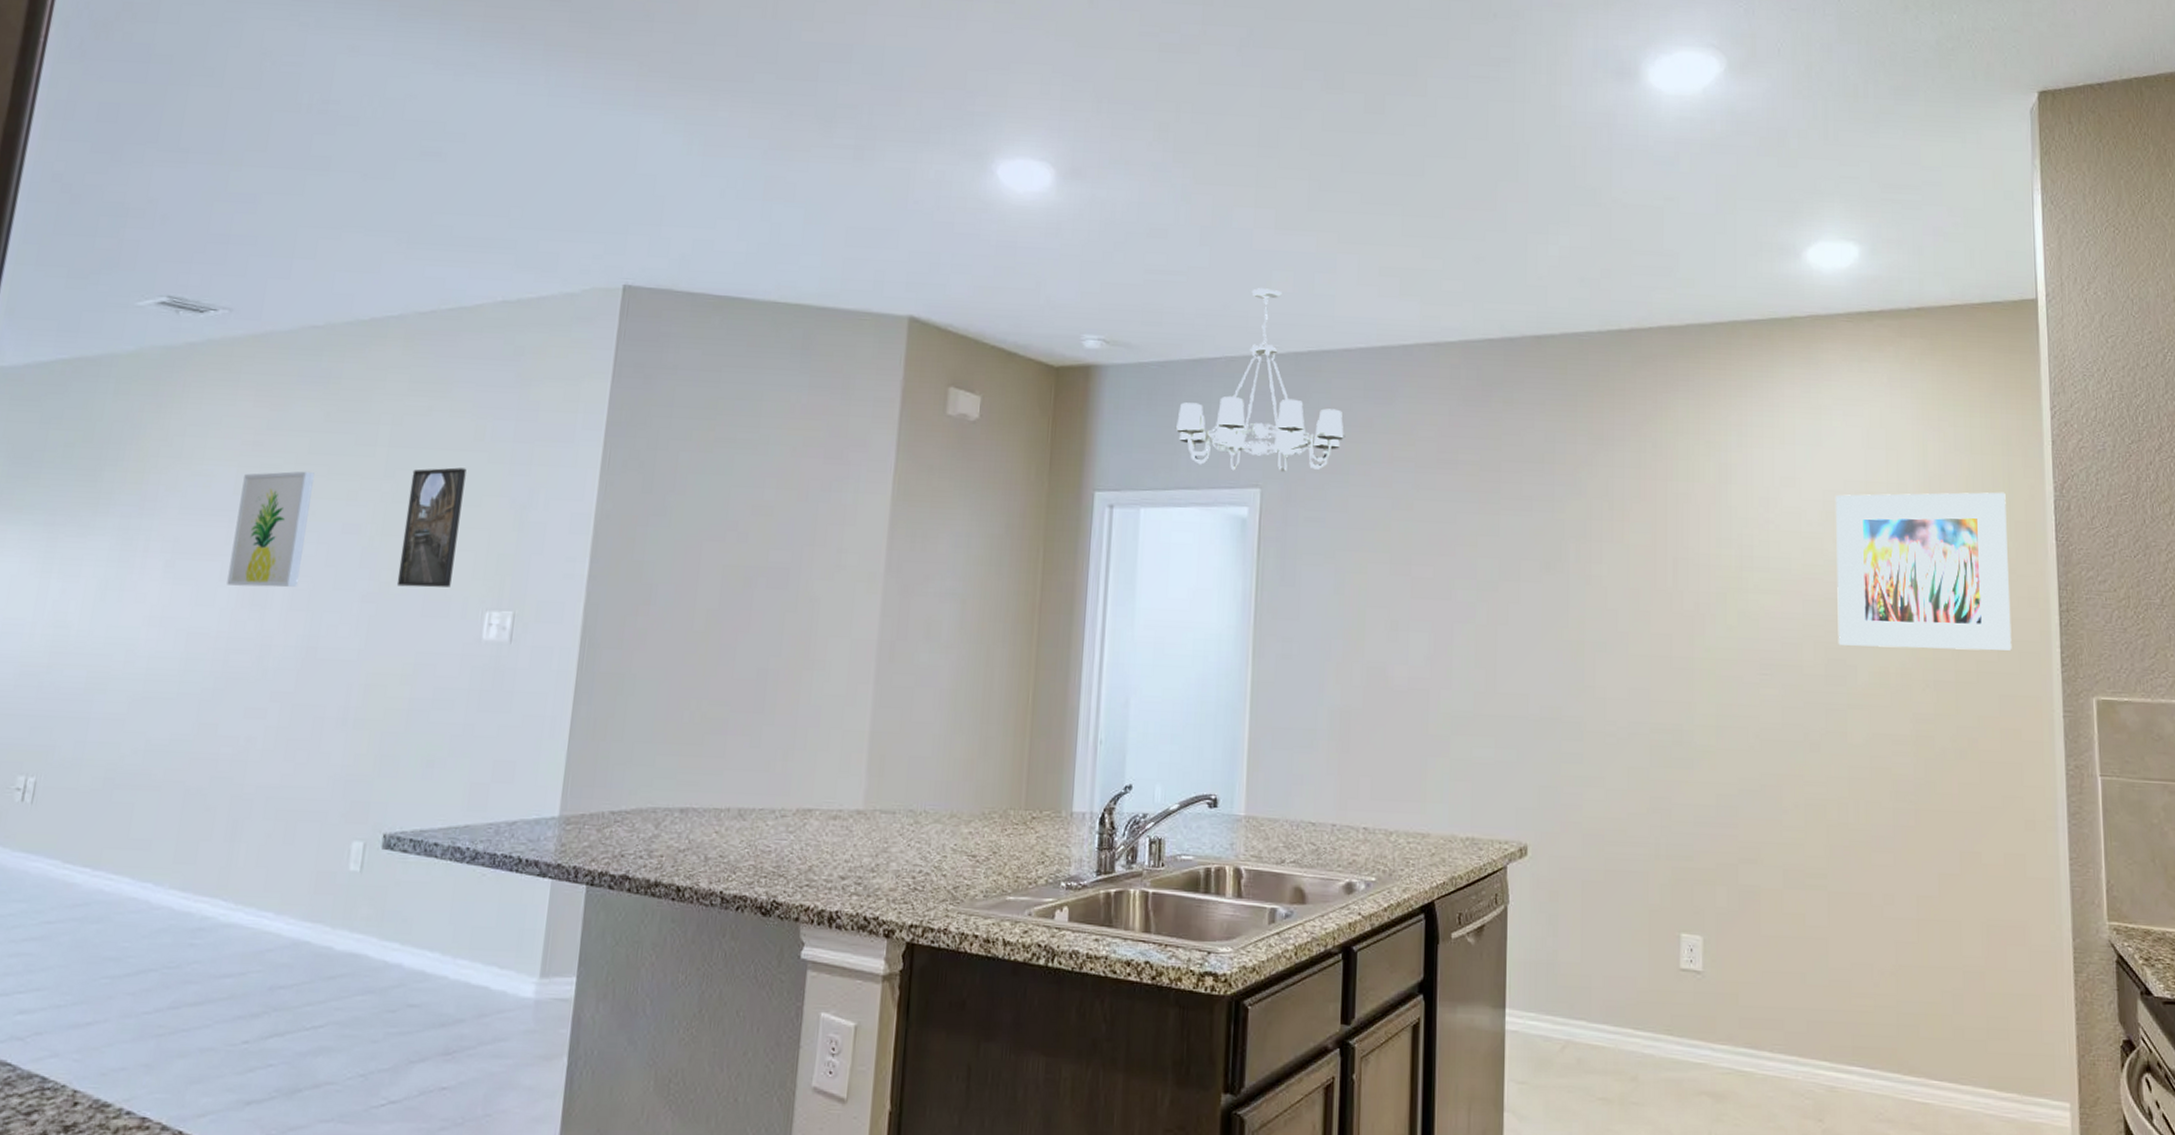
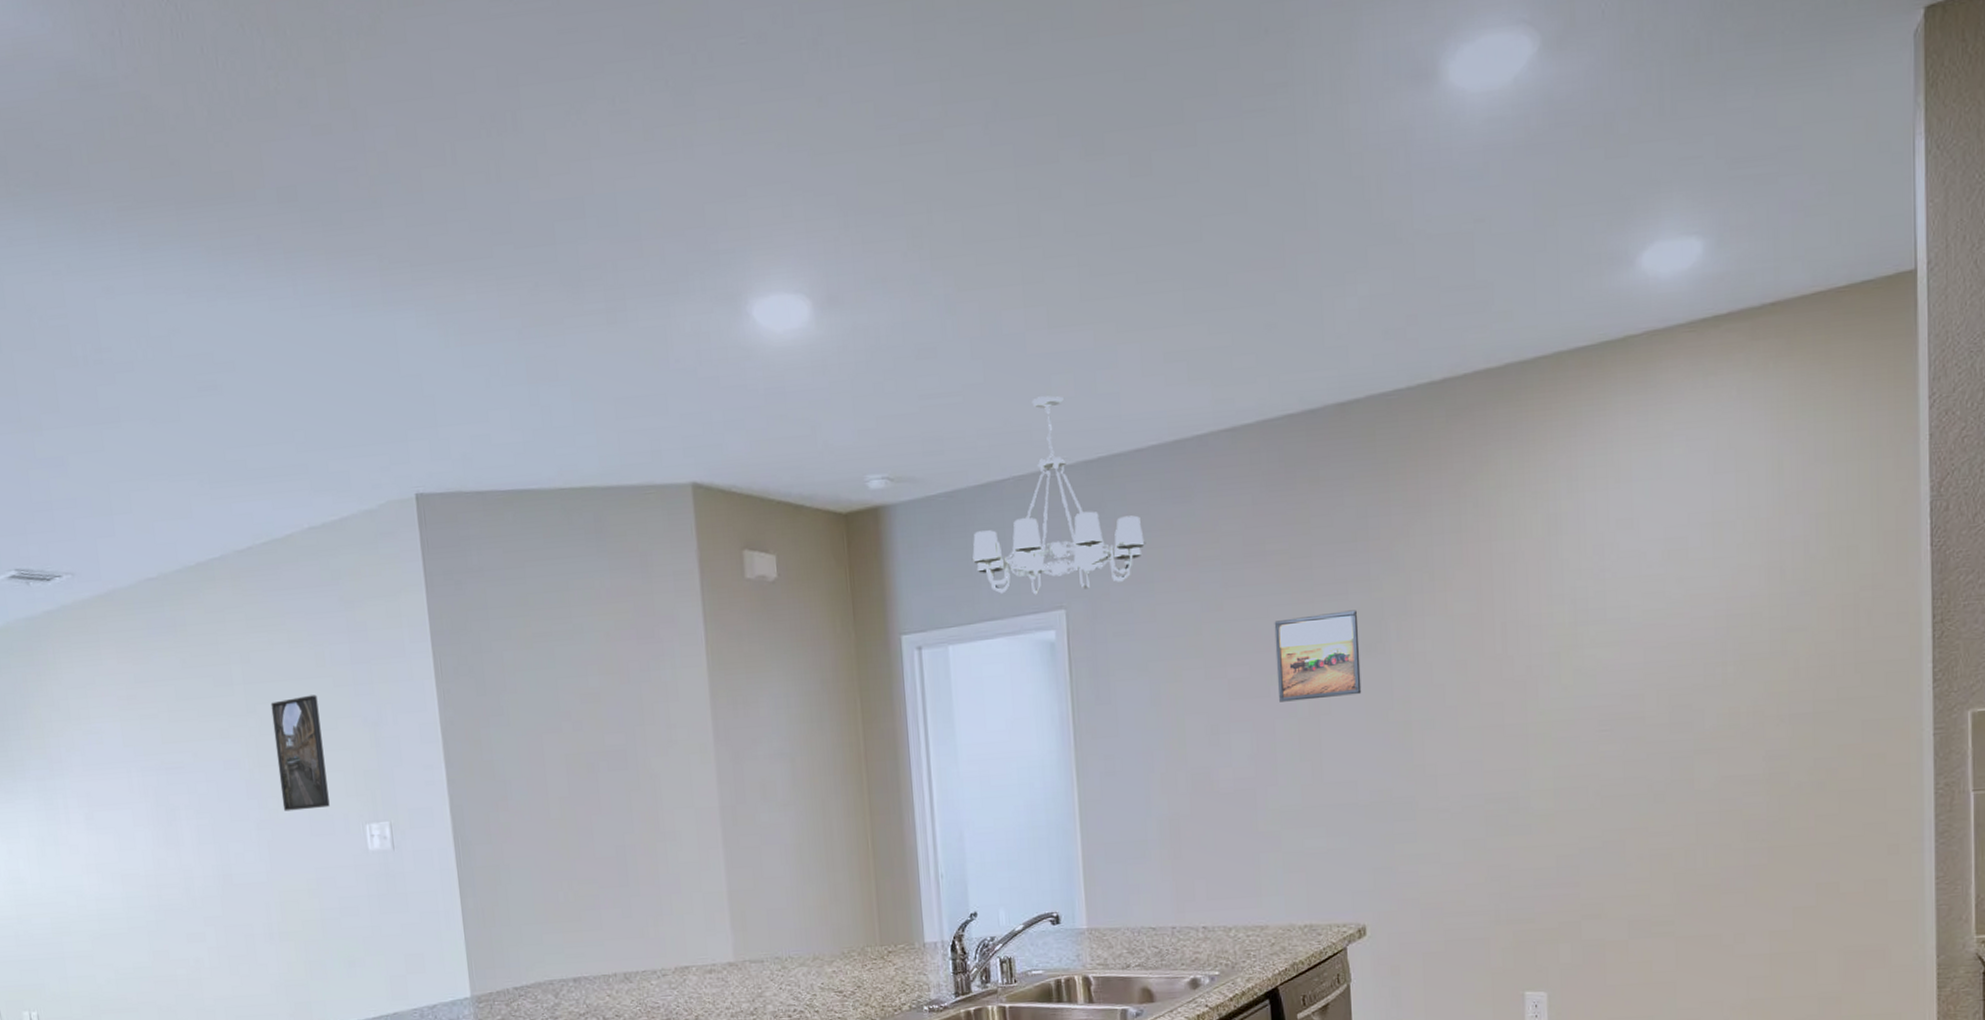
wall art: present [227,471,315,587] -> none [128,716,200,829]
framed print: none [1458,526,1540,609] -> present [1274,610,1362,702]
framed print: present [1836,492,2012,651] -> none [1679,500,1877,690]

